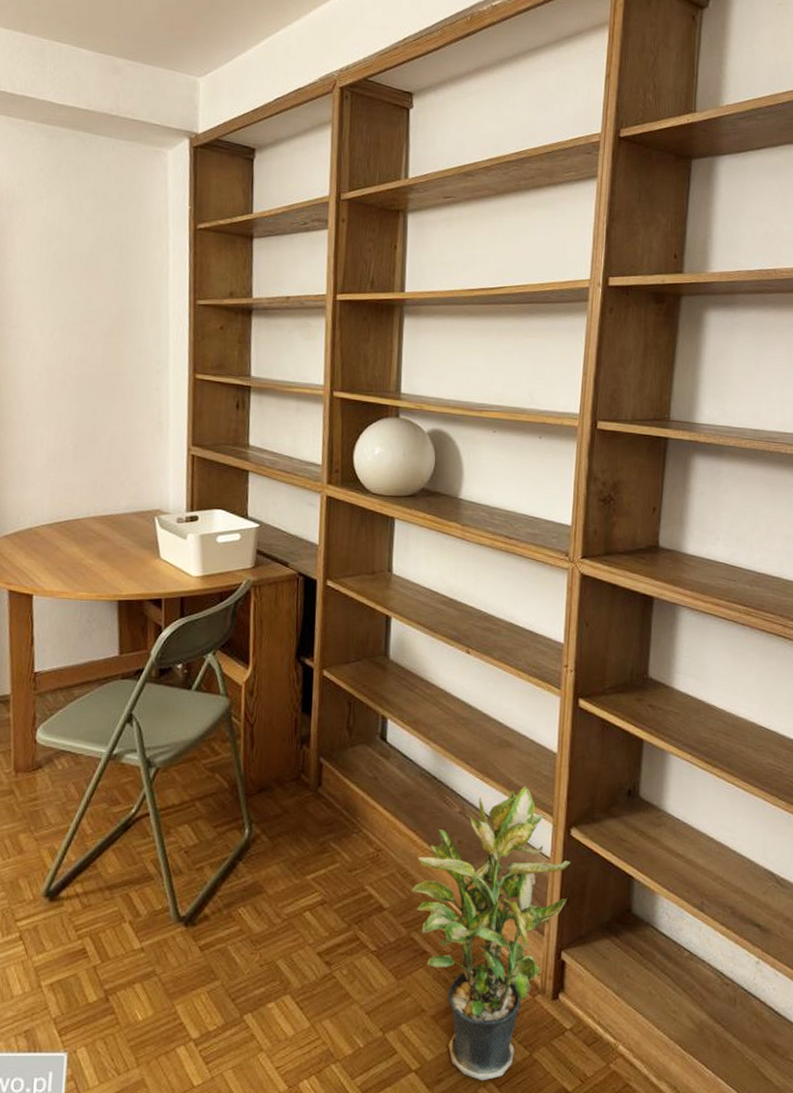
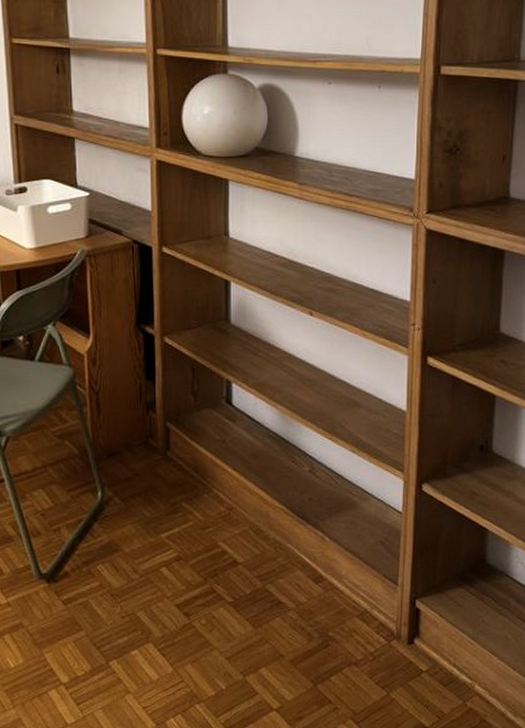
potted plant: present [411,786,570,1081] -> none [265,444,422,718]

